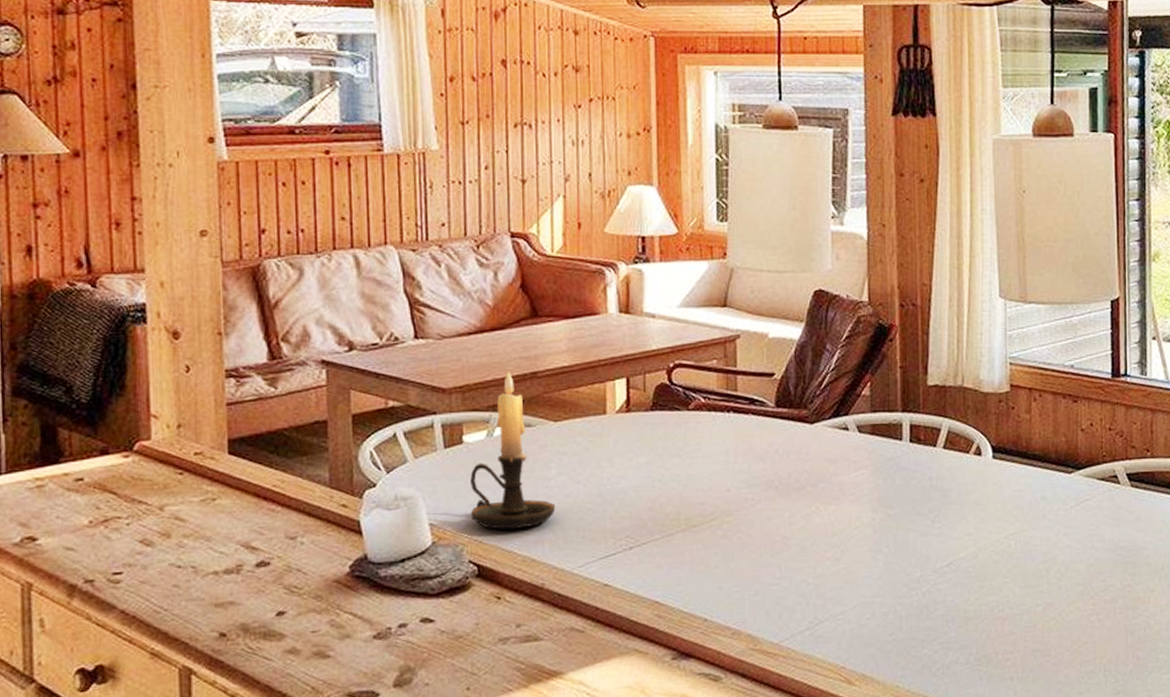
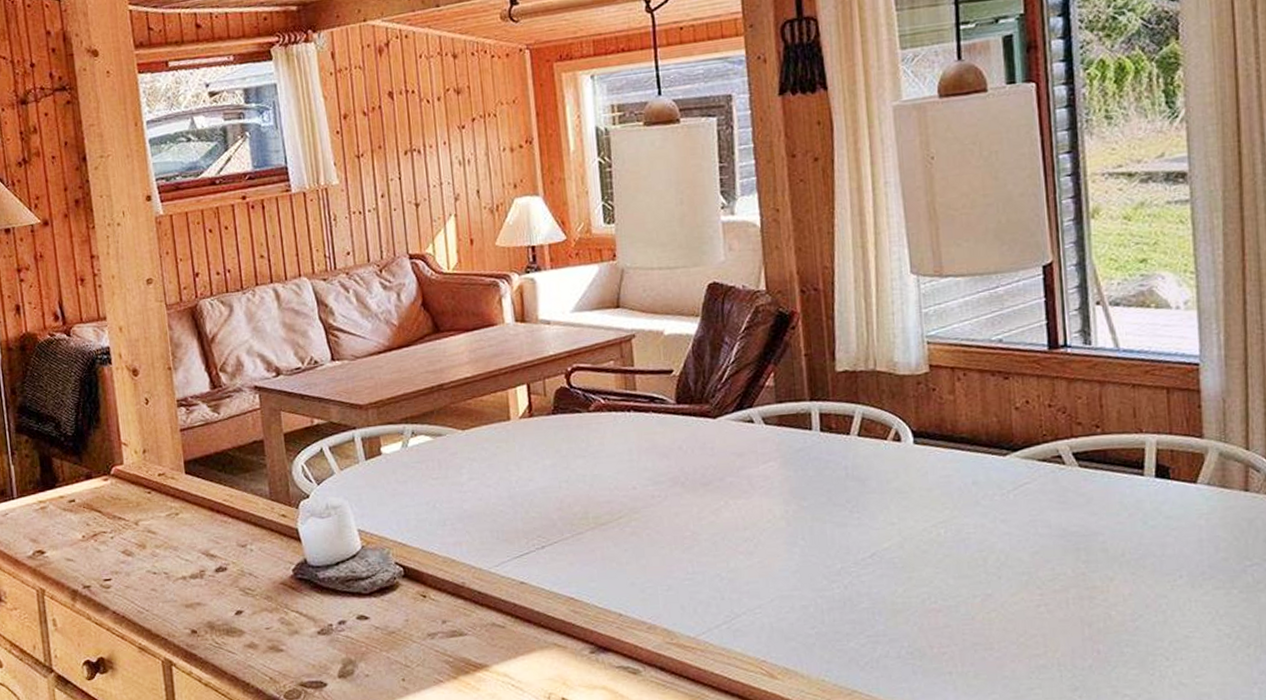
candle holder: present [470,371,556,529] -> none [390,385,470,533]

